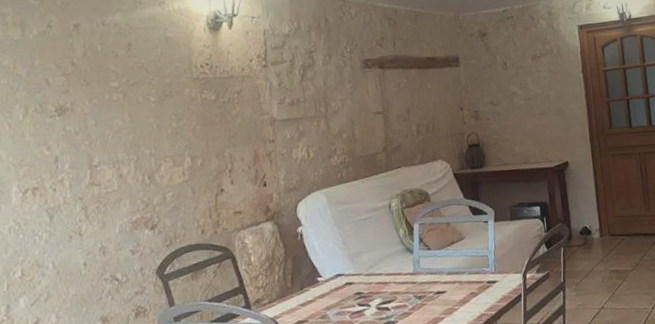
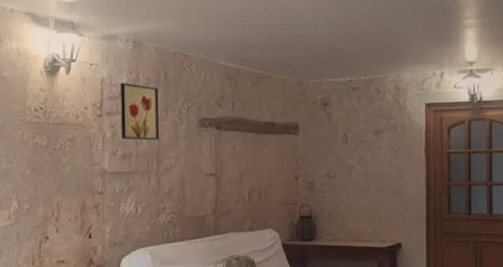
wall art: none [283,32,326,87] -> present [121,83,160,141]

